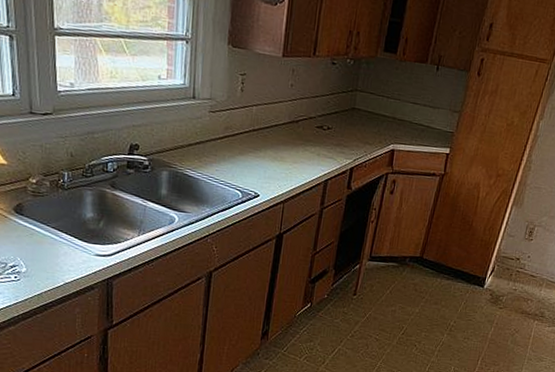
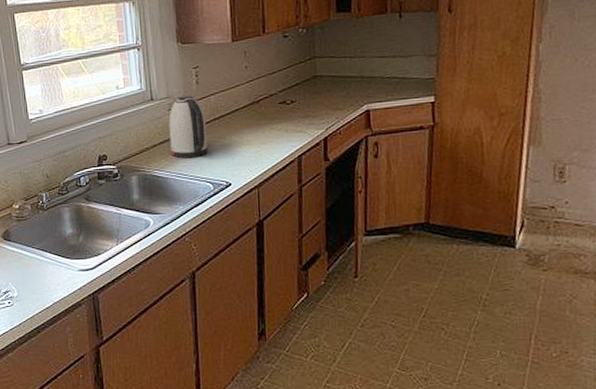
kettle: none [205,100,245,164] -> present [169,95,208,159]

